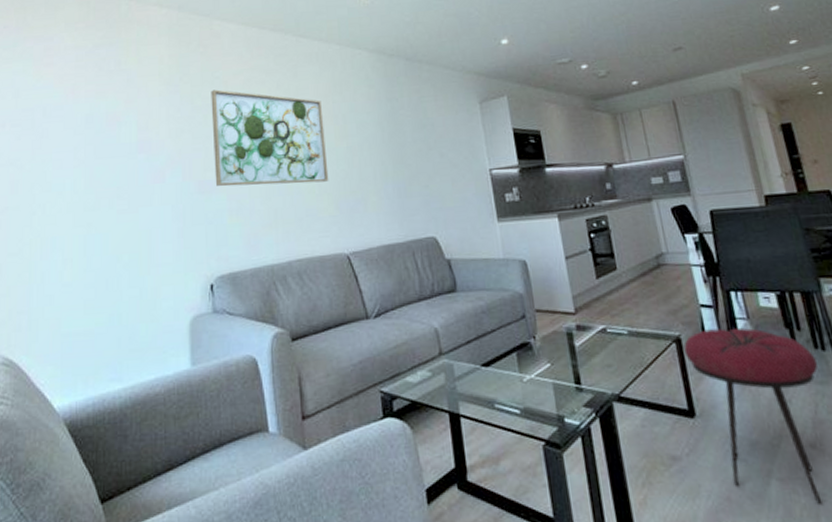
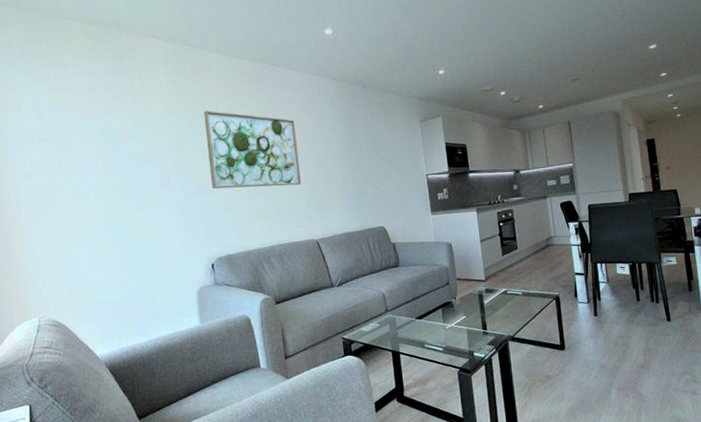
stool: present [684,327,823,504] -> none [561,288,653,403]

